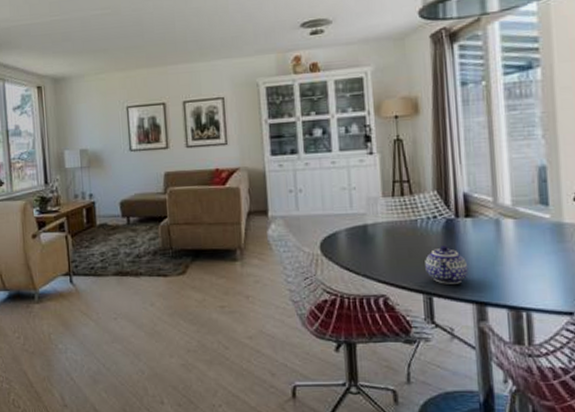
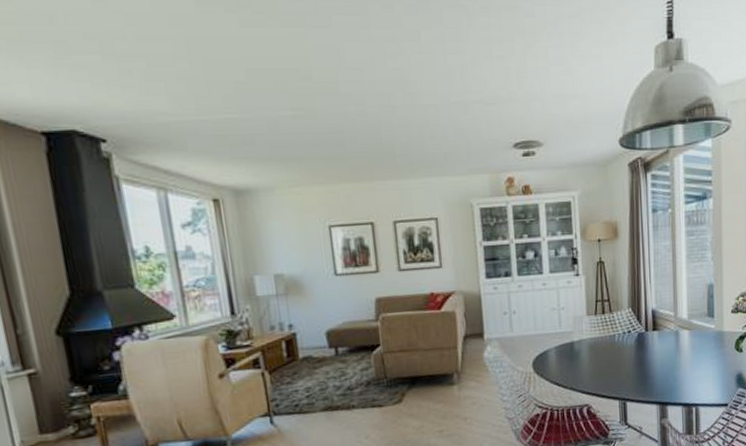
teapot: present [425,246,469,284] -> none [621,356,654,390]

